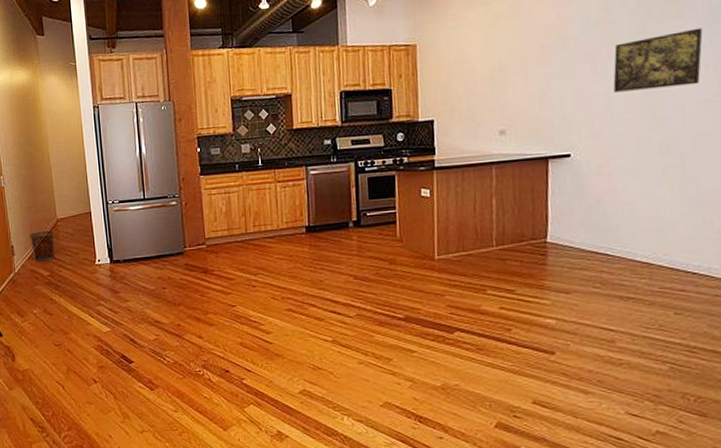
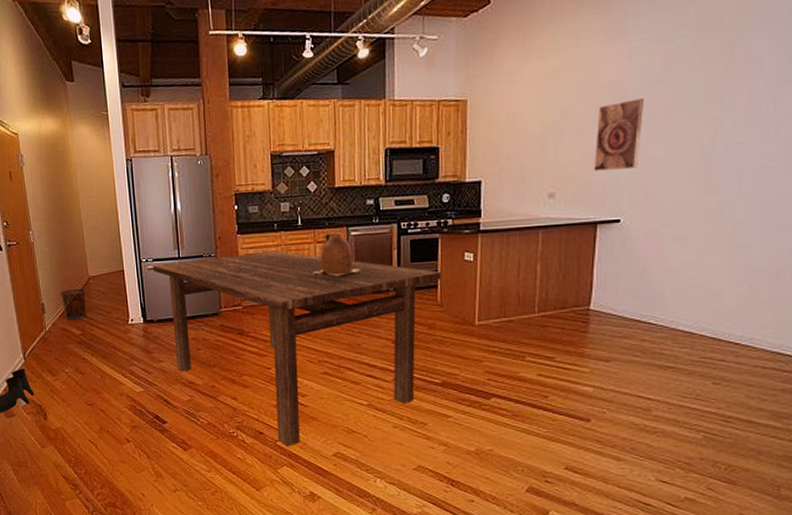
dining table: none [119,190,401,385] -> present [152,250,443,447]
ceramic jug: none [274,170,322,215] -> present [312,231,362,277]
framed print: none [541,40,586,109] -> present [593,98,643,171]
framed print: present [613,27,703,93] -> none [670,88,768,156]

